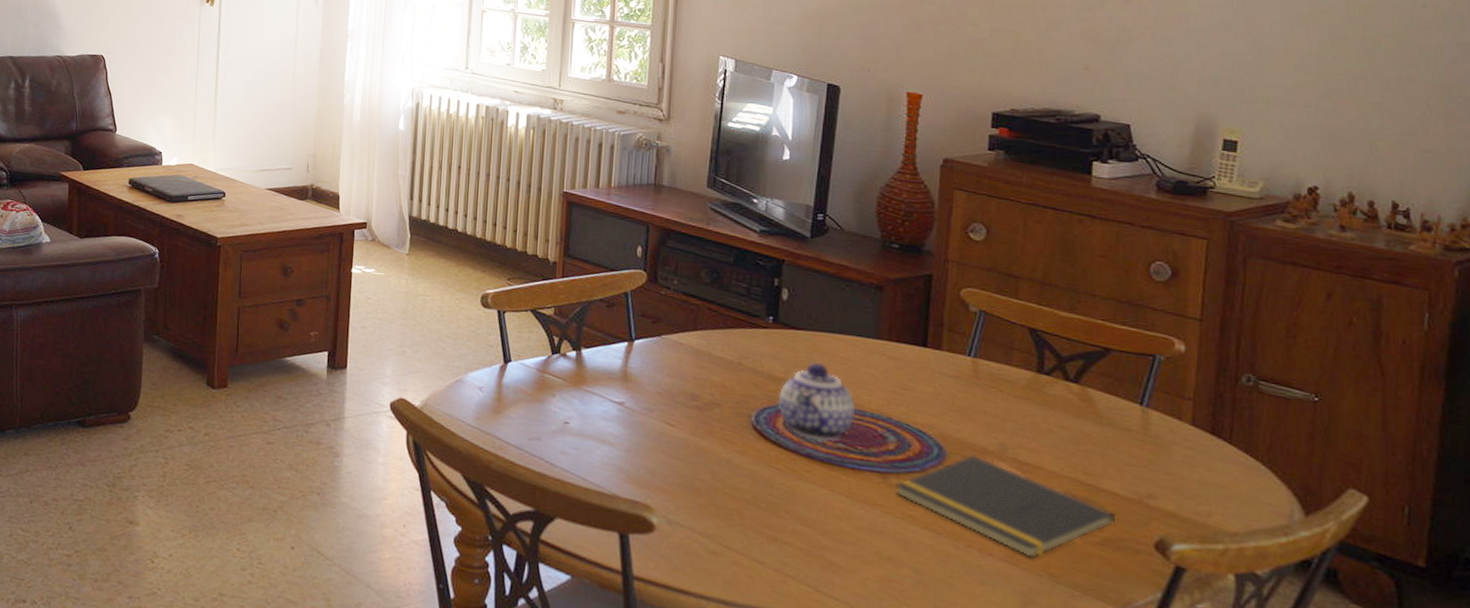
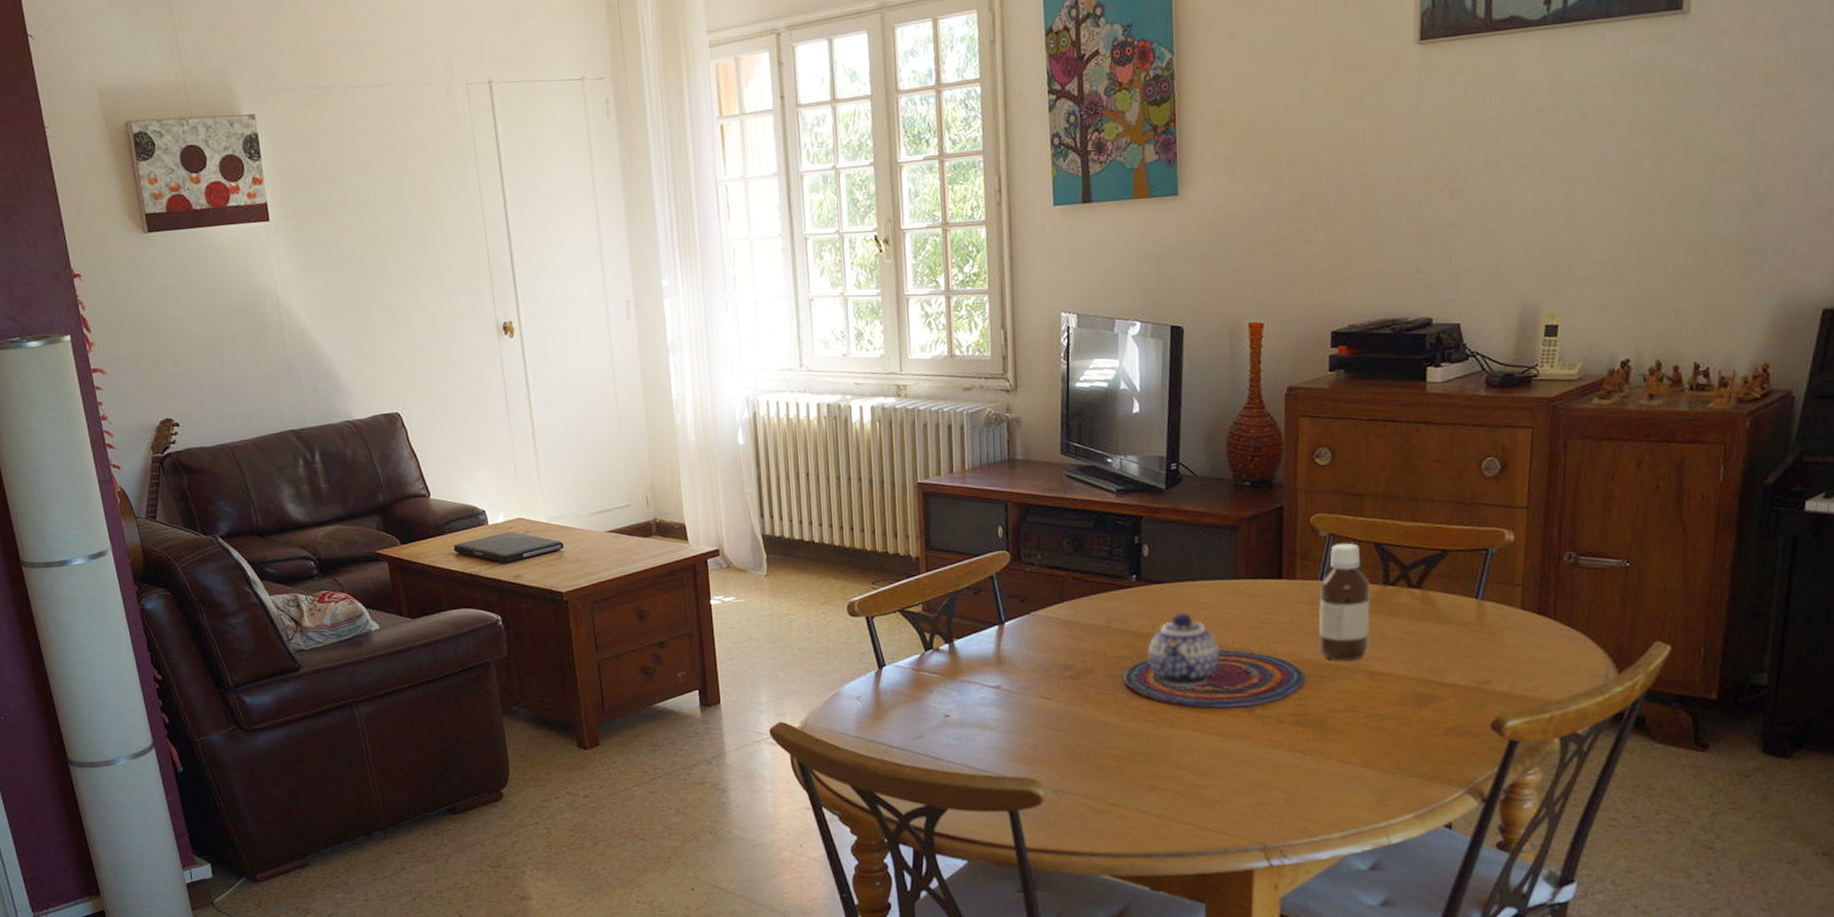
notepad: present [895,454,1116,559] -> none [1260,673,1458,759]
bottle: none [963,321,1023,446] -> present [1318,542,1371,661]

